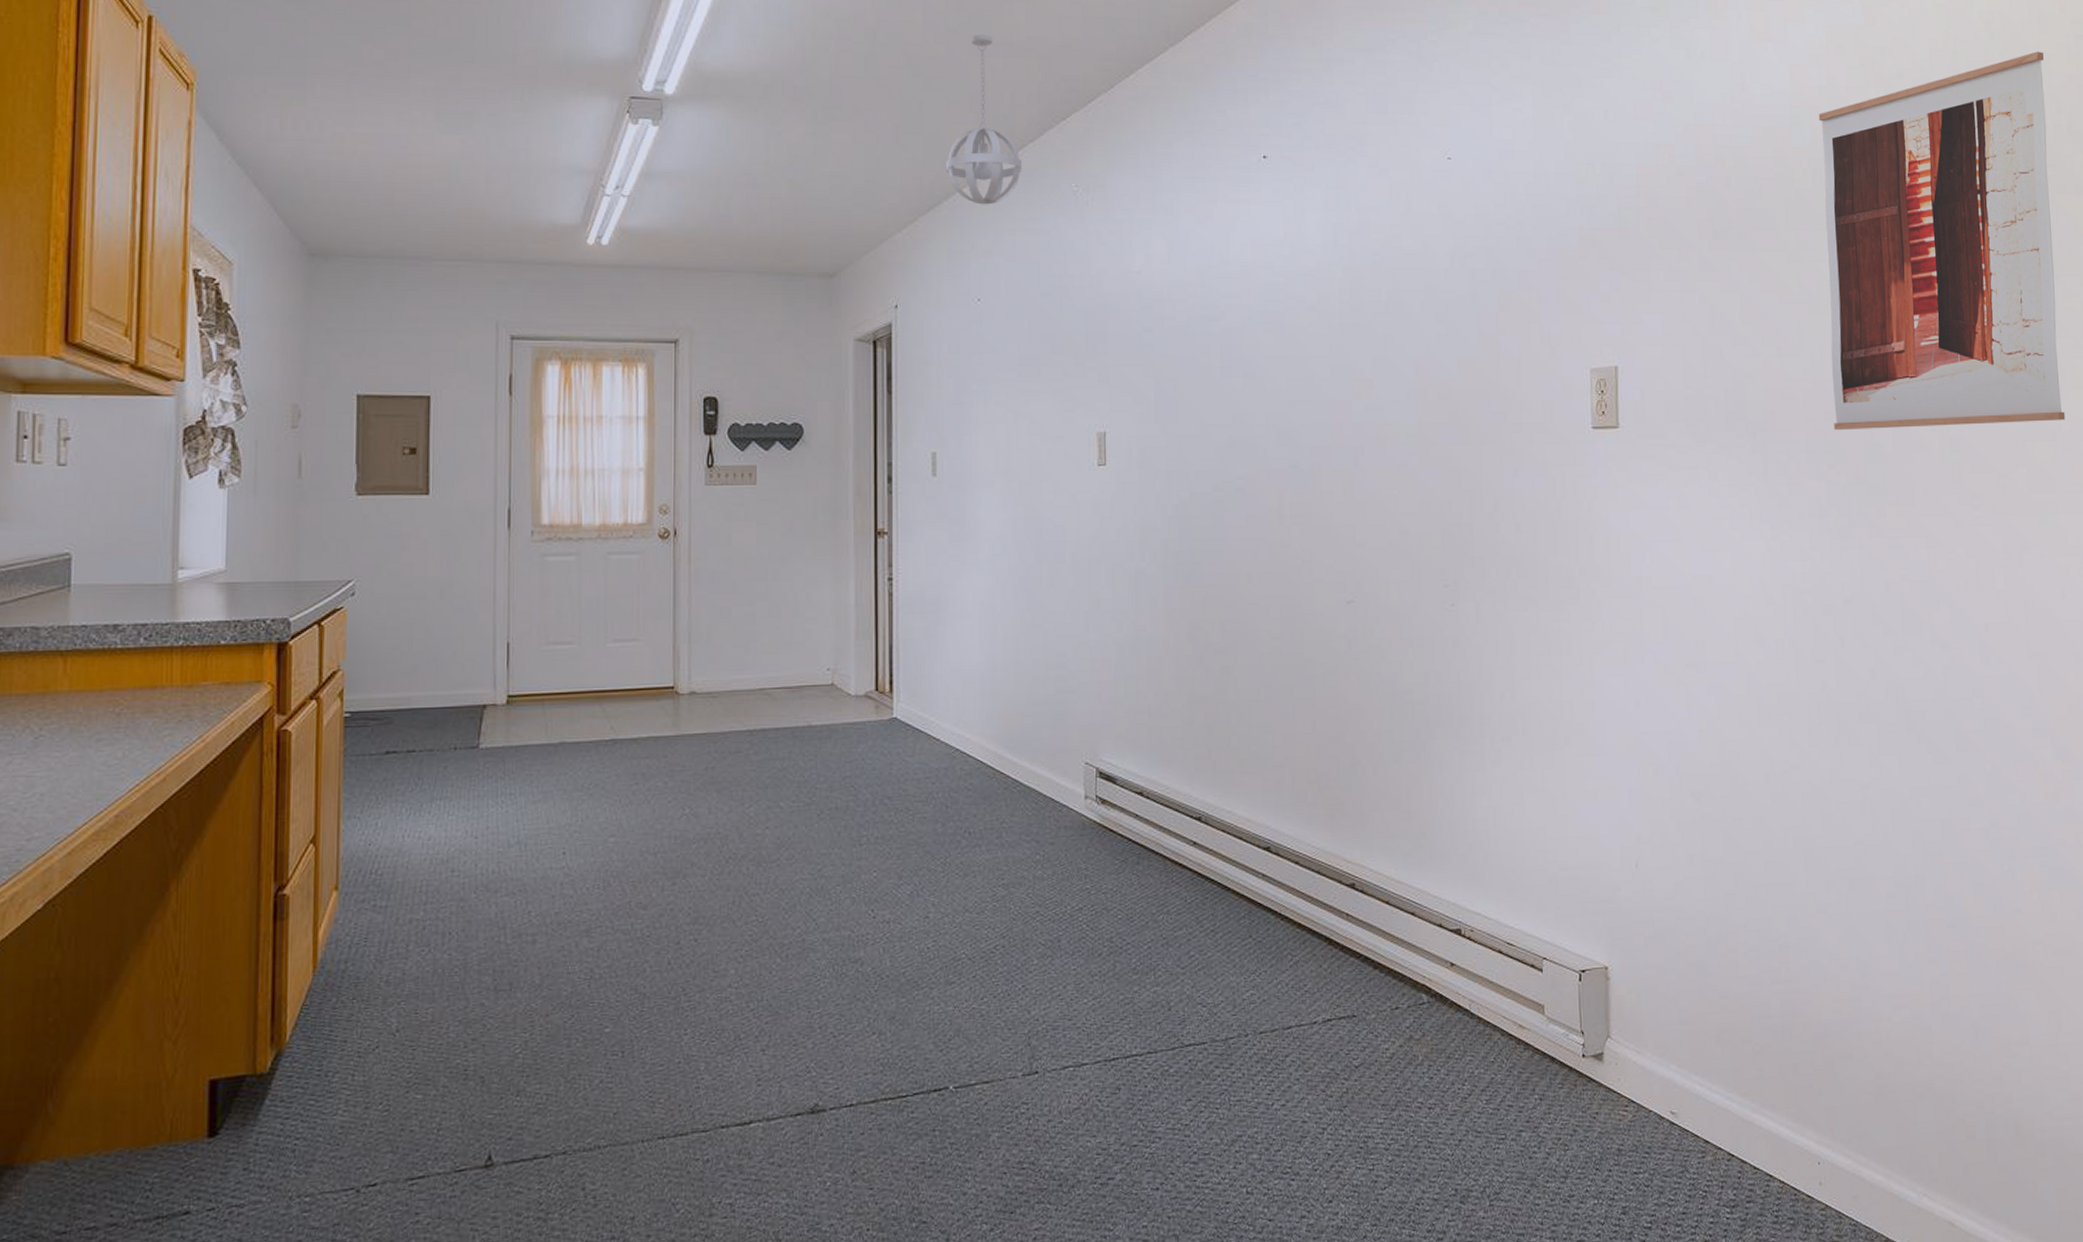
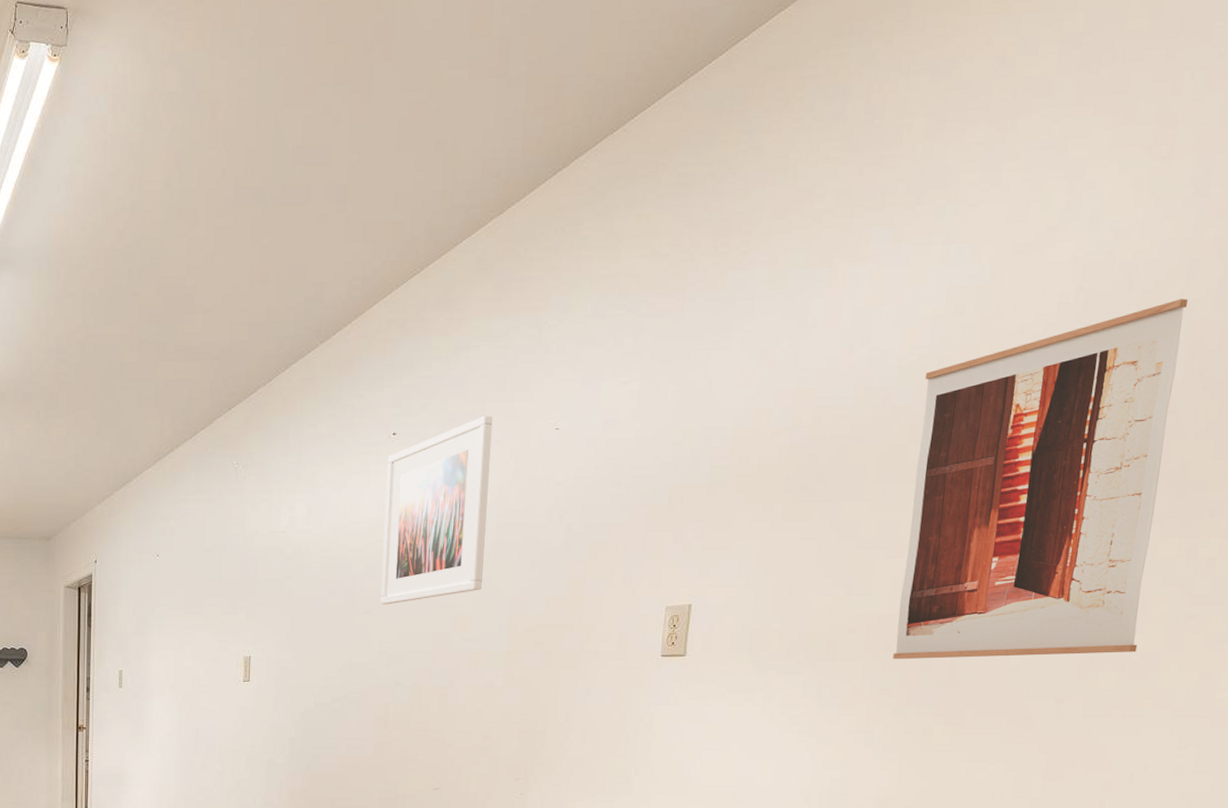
pendant light: present [945,34,1023,205] -> none [135,342,196,481]
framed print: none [1258,139,1382,365] -> present [380,415,493,605]

